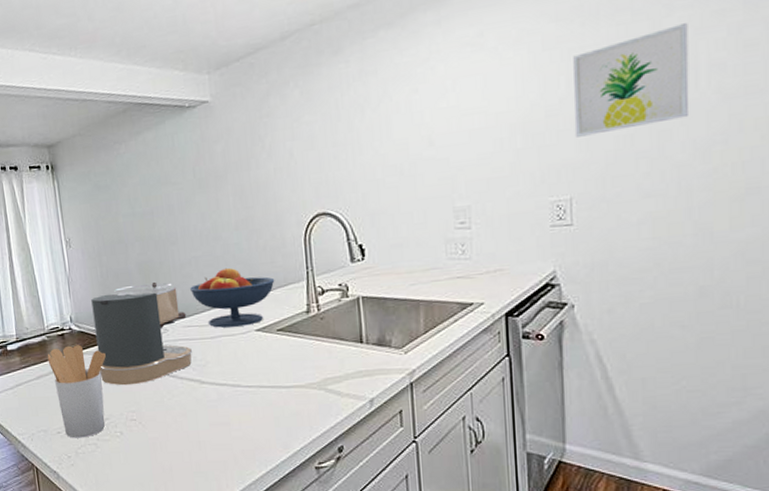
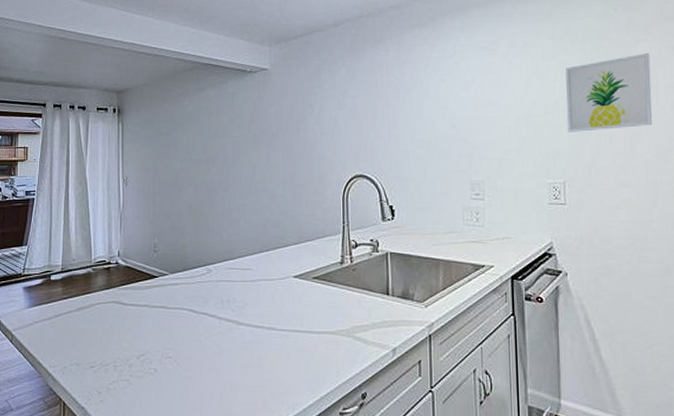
utensil holder: present [47,345,106,438] -> none [90,279,149,373]
coffee maker: present [91,281,192,386] -> none [141,224,232,322]
fruit bowl: present [189,267,275,328] -> none [235,216,314,272]

